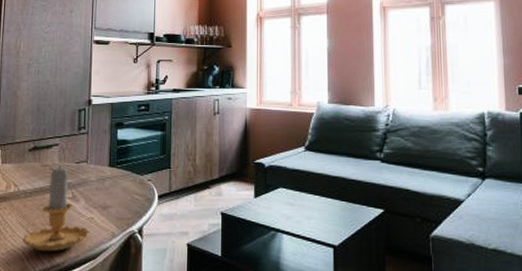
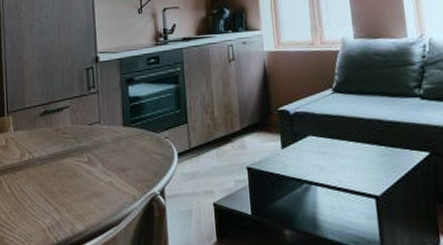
candle: present [22,166,90,252] -> none [42,129,110,221]

